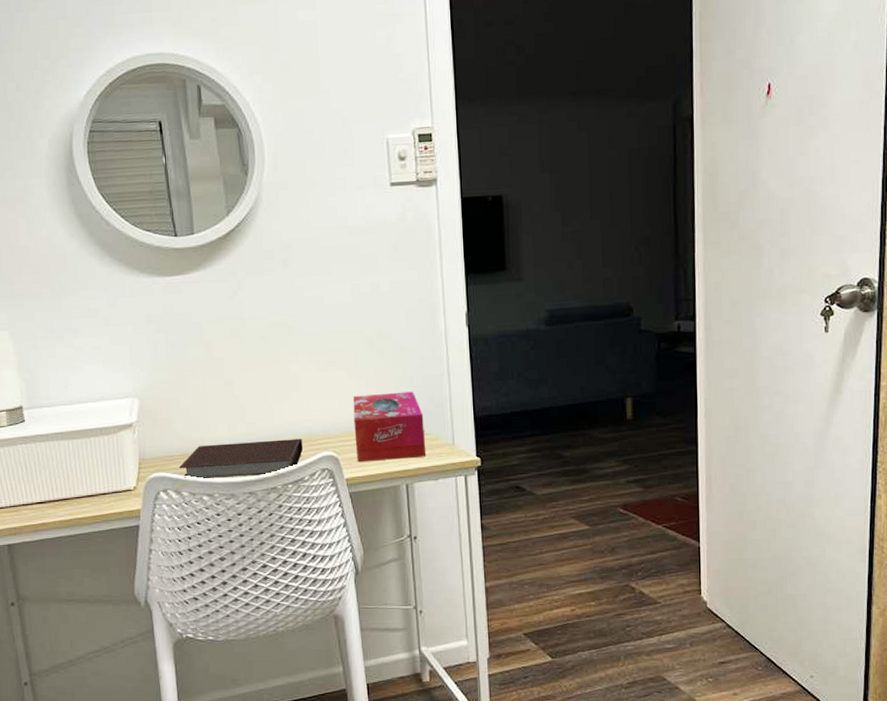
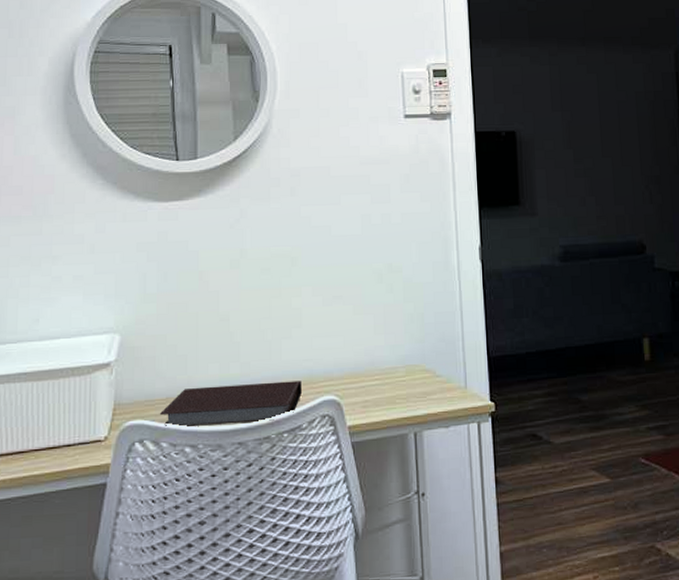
tissue box: present [353,391,425,463] -> none [359,329,436,408]

